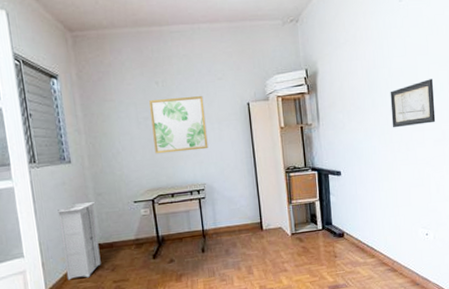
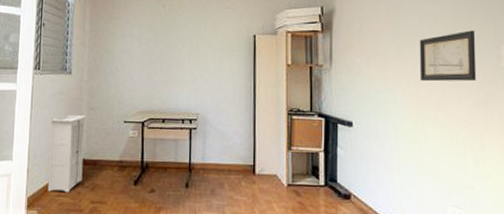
wall art: present [149,96,208,154] -> none [152,22,208,78]

